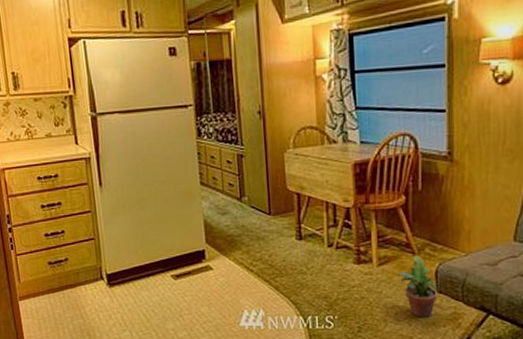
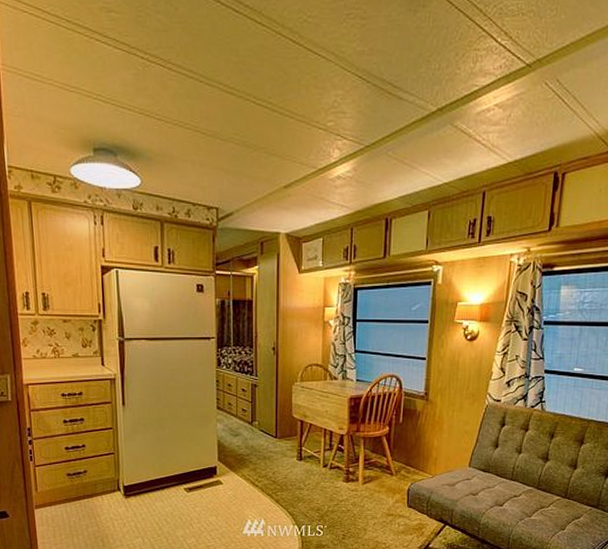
potted plant: present [397,255,439,317] -> none [377,476,410,527]

